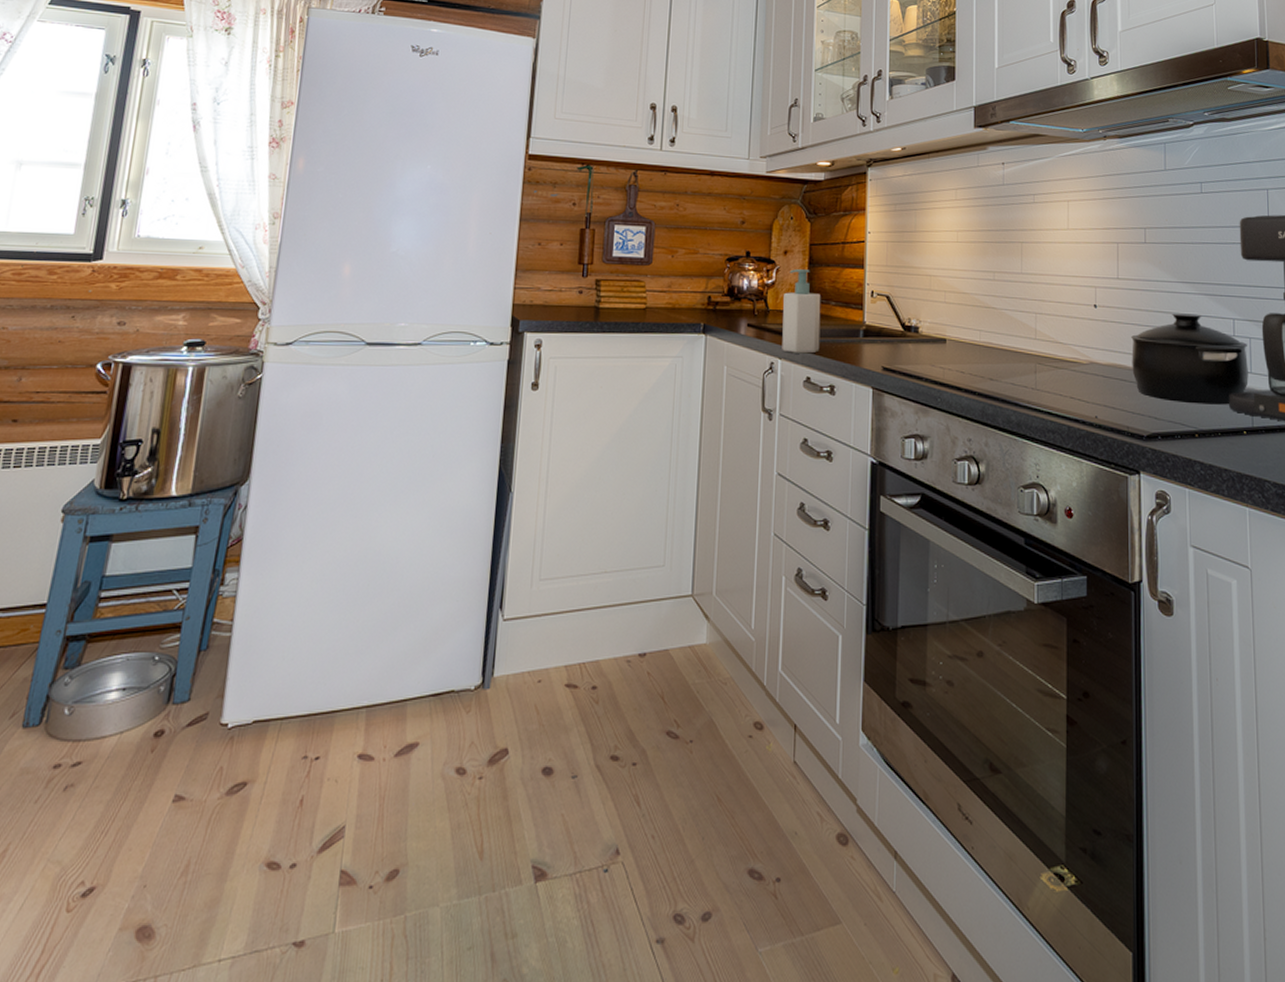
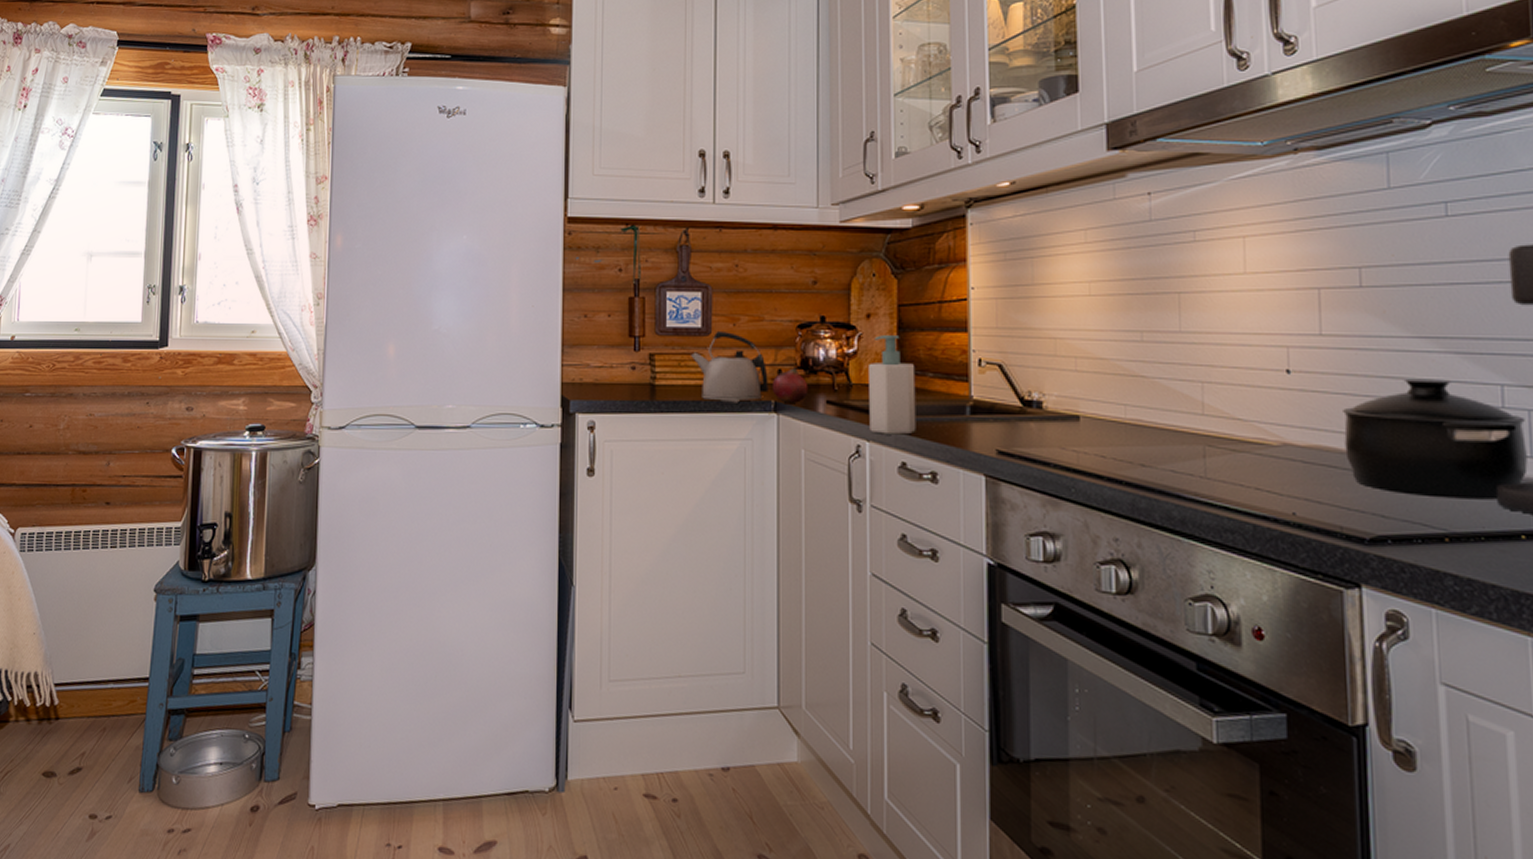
kettle: none [632,261,700,325] -> present [689,330,770,403]
fruit: none [702,295,733,326] -> present [771,368,809,403]

